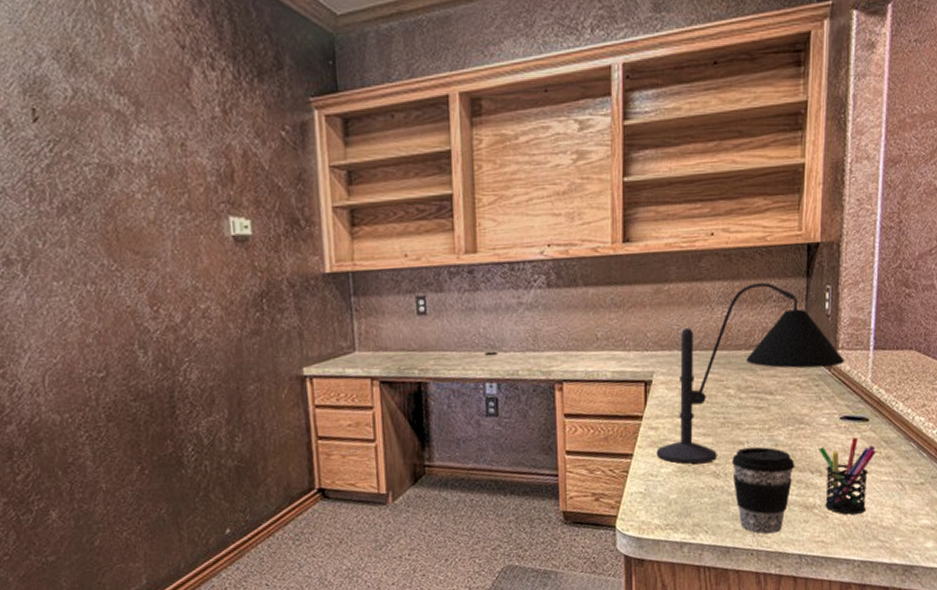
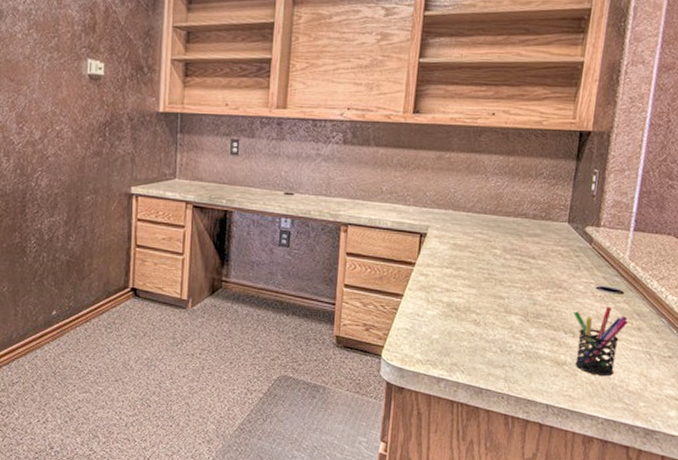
desk lamp: present [656,282,844,464] -> none [424,160,605,310]
coffee cup: present [732,446,795,534] -> none [492,302,551,382]

